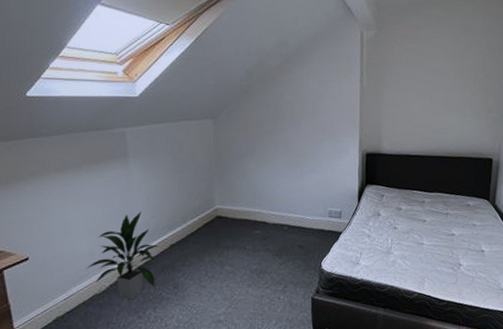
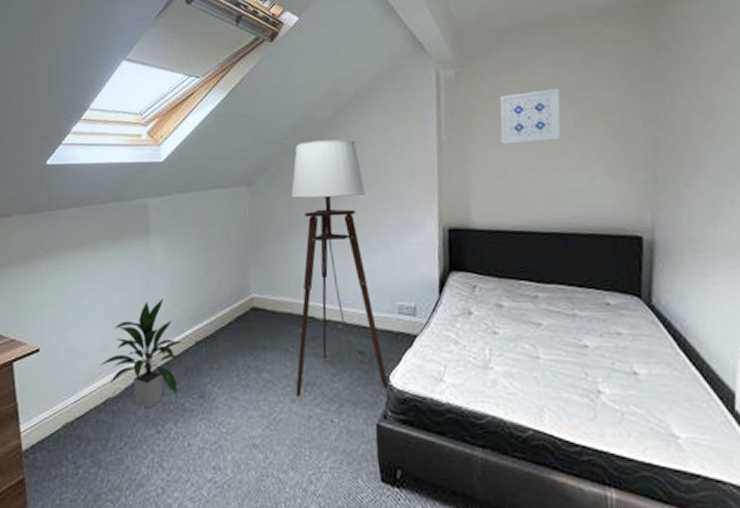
floor lamp: none [247,83,321,283] -> present [290,139,389,397]
wall art: none [405,50,446,91] -> present [500,88,561,145]

